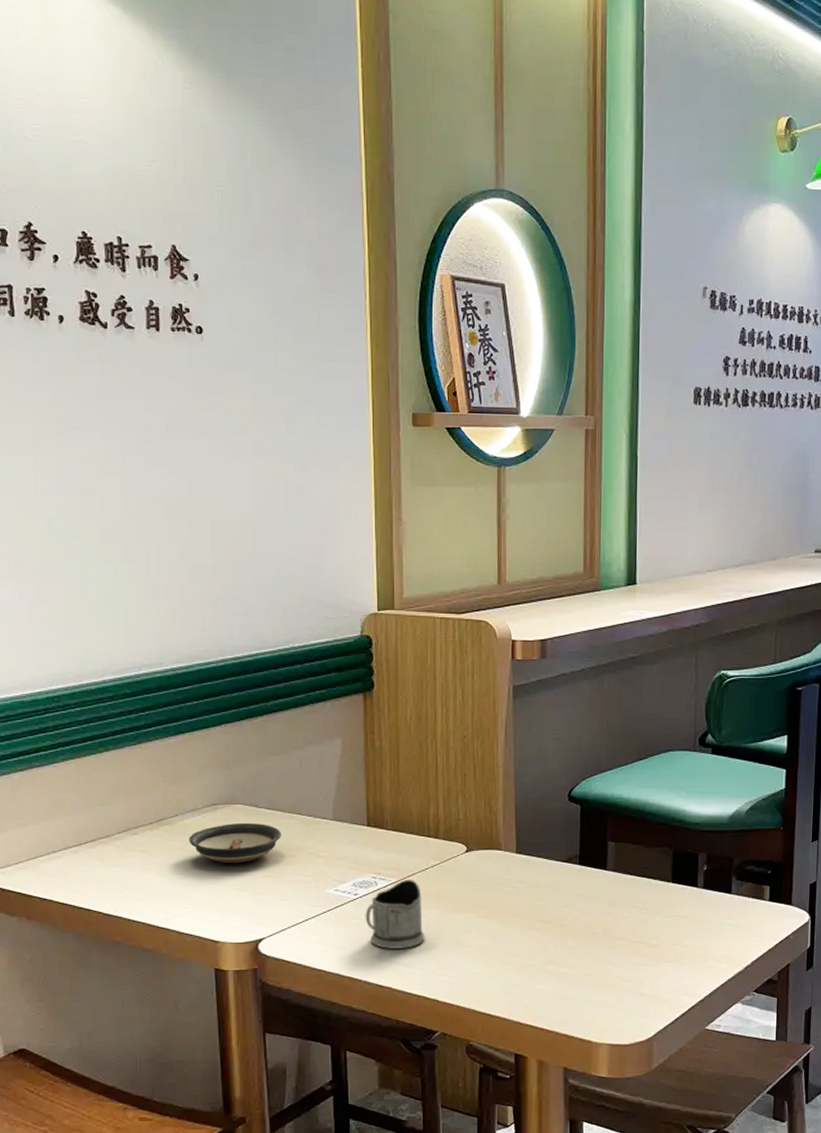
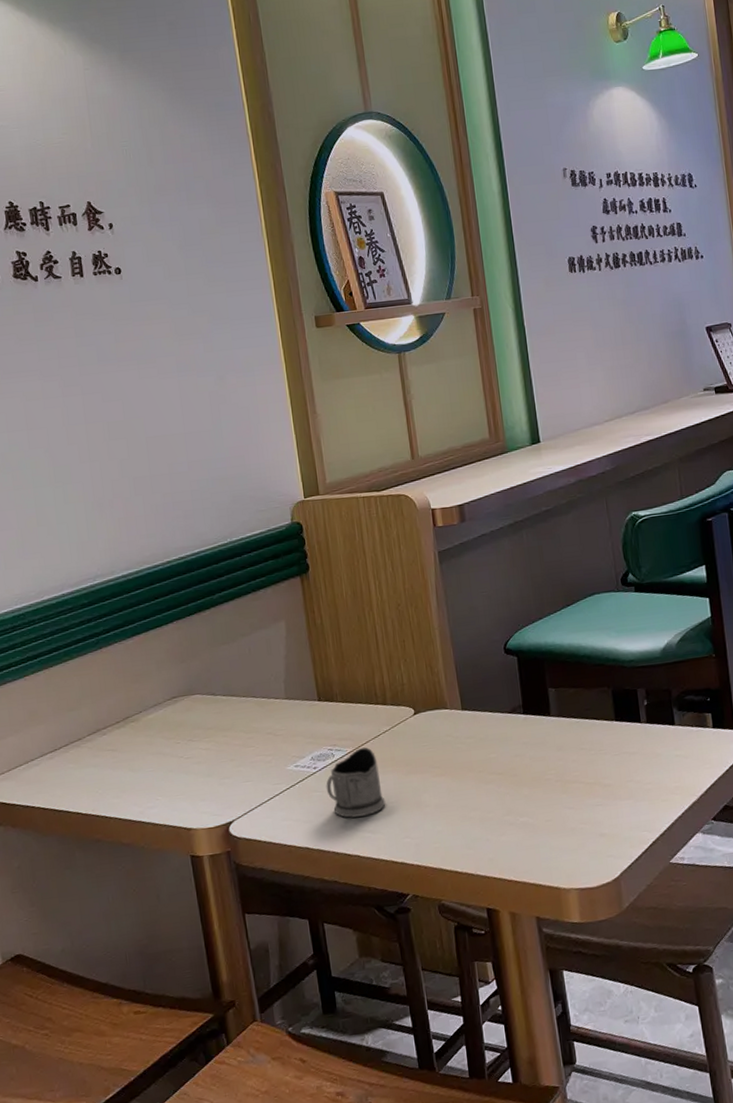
saucer: present [189,822,281,863] -> none [154,710,239,753]

